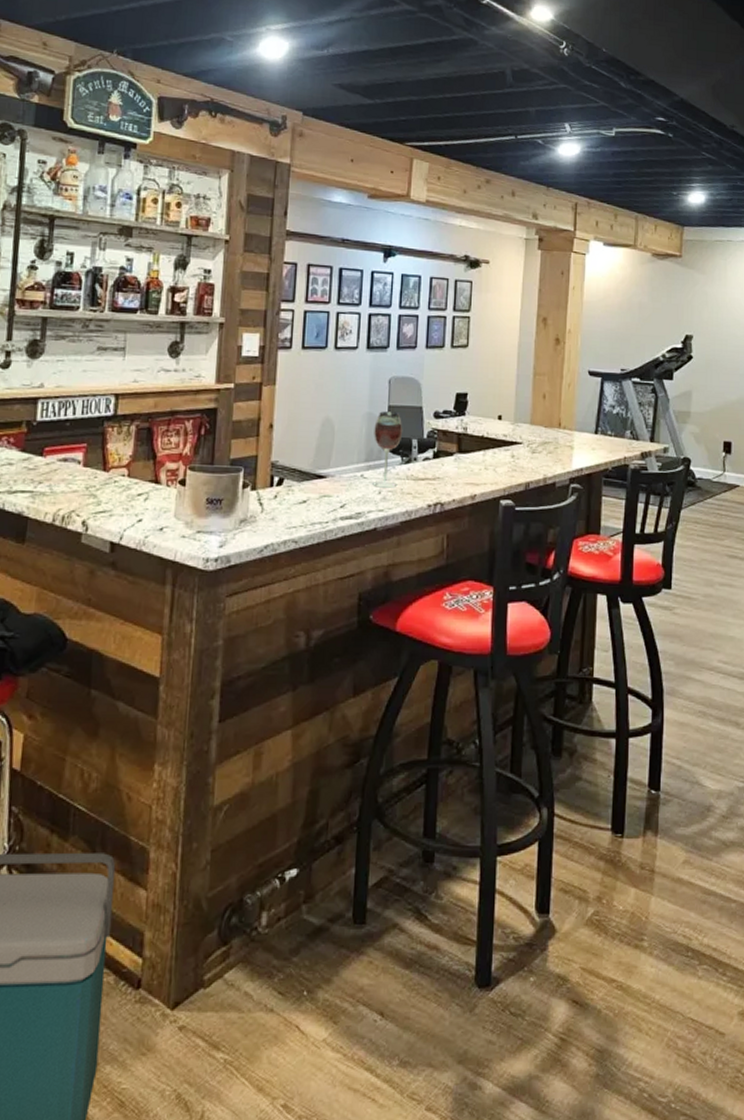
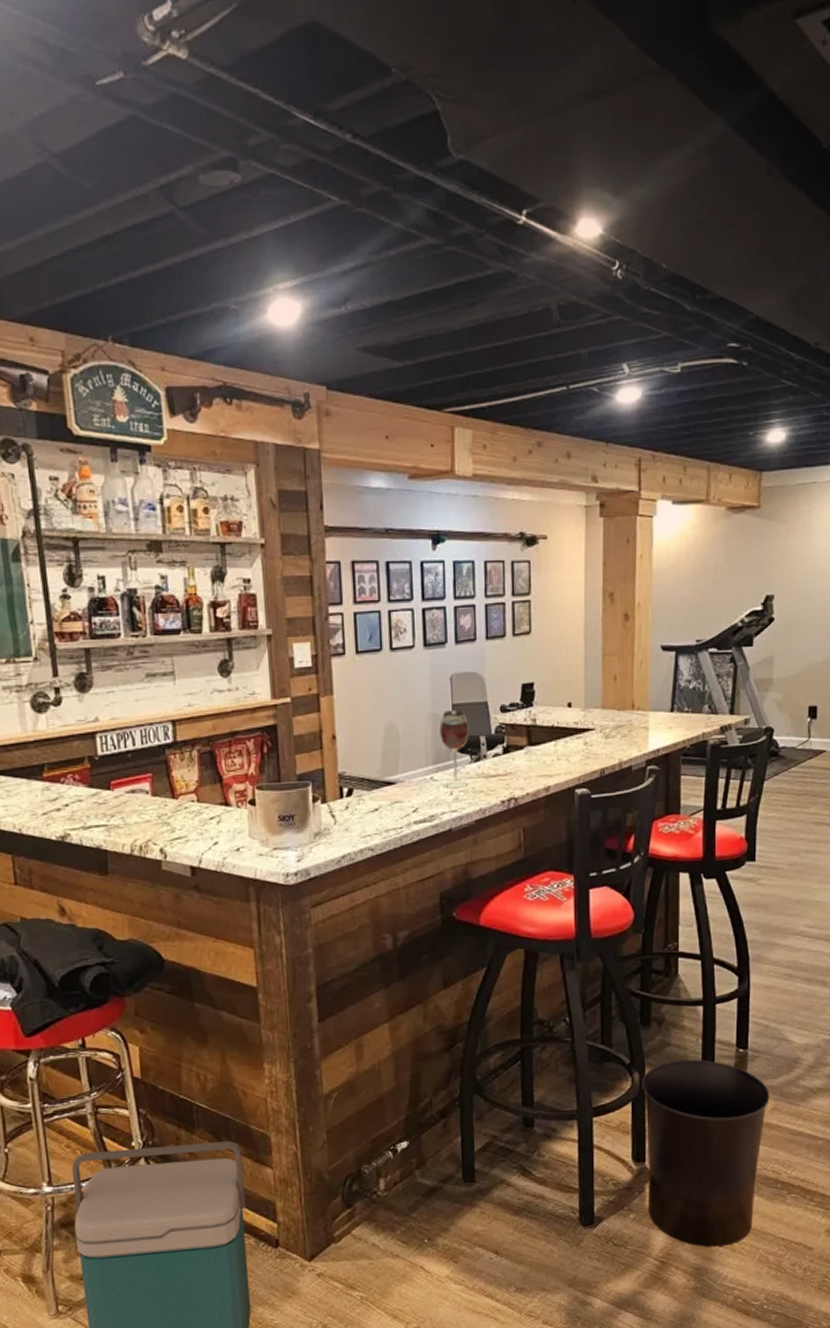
waste bin: none [550,798,682,1025] -> present [642,1059,770,1247]

